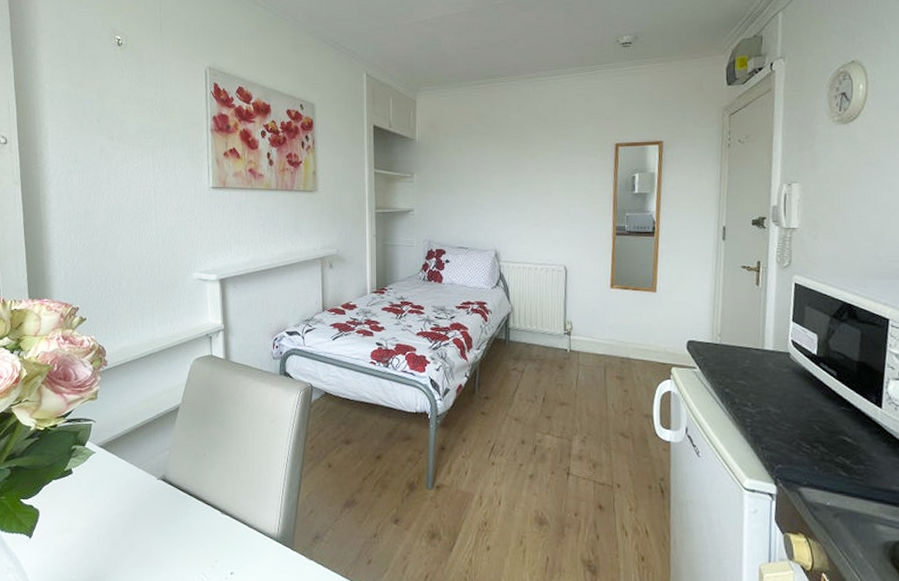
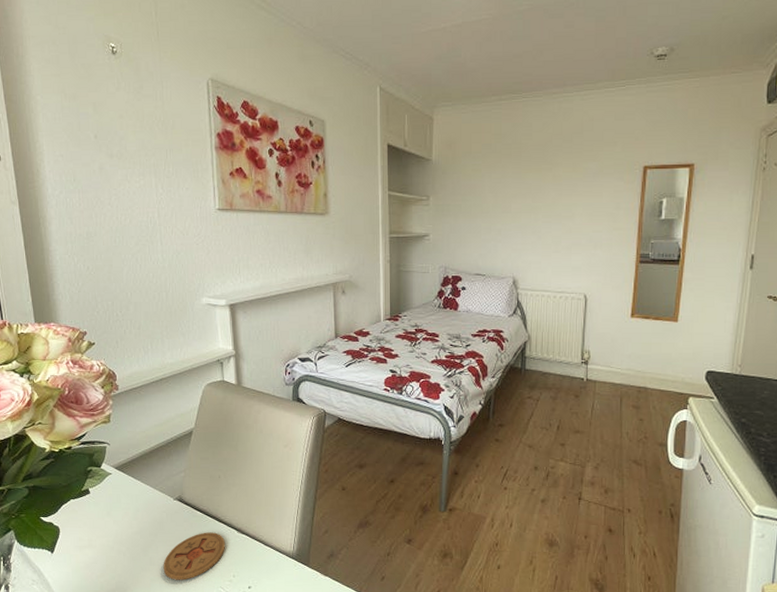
coaster: none [143,514,209,566] -> present [163,532,226,580]

